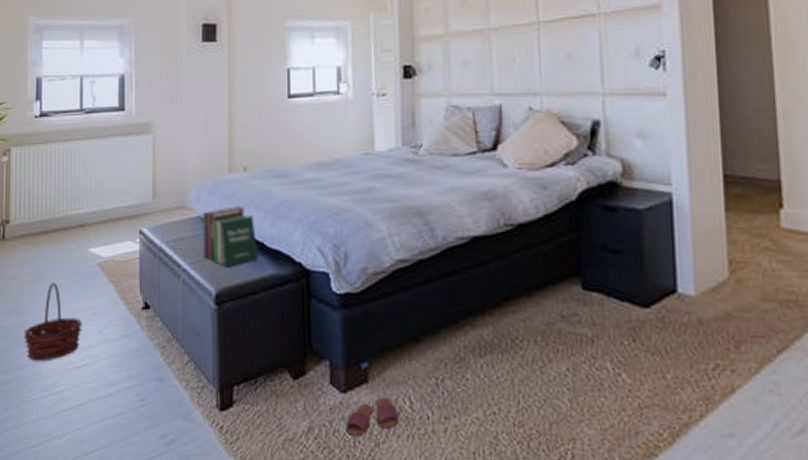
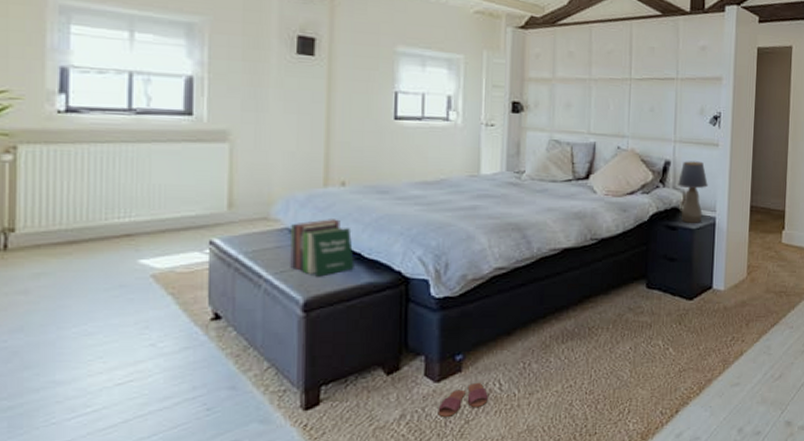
basket: present [23,282,83,361] -> none [38,296,128,382]
table lamp: none [611,118,656,202] -> present [677,161,708,223]

